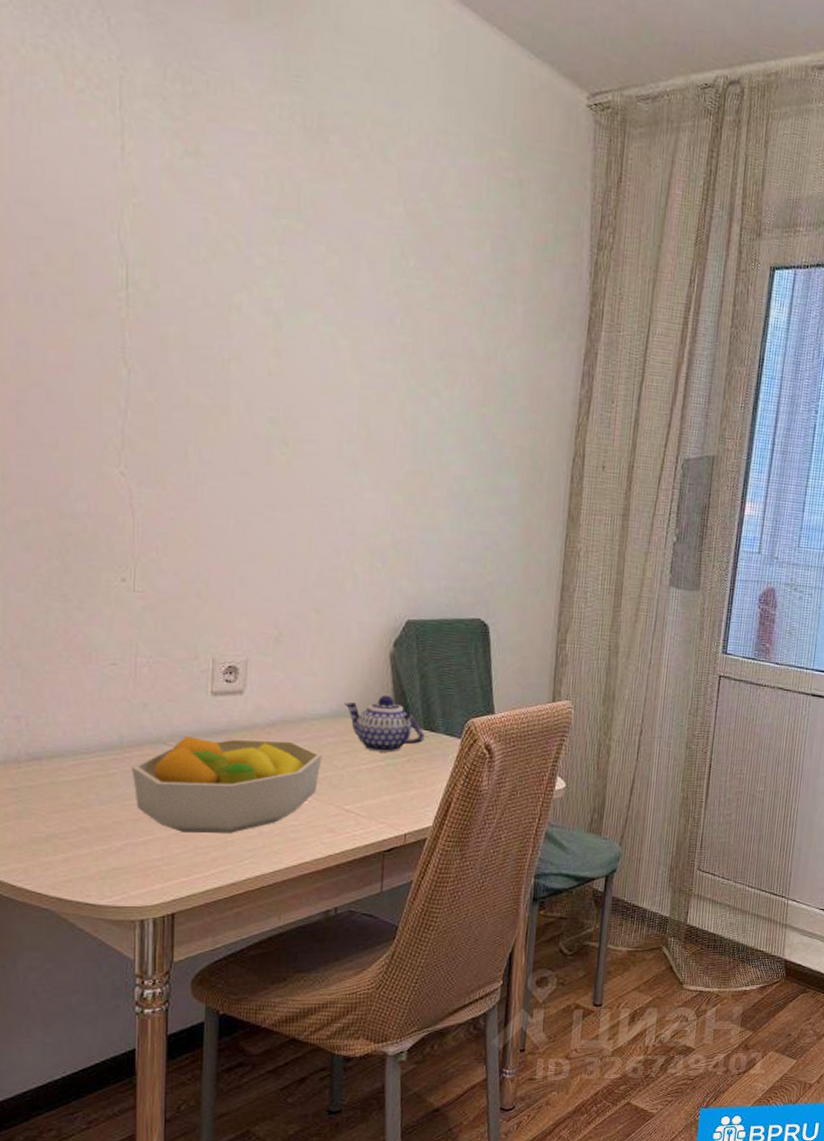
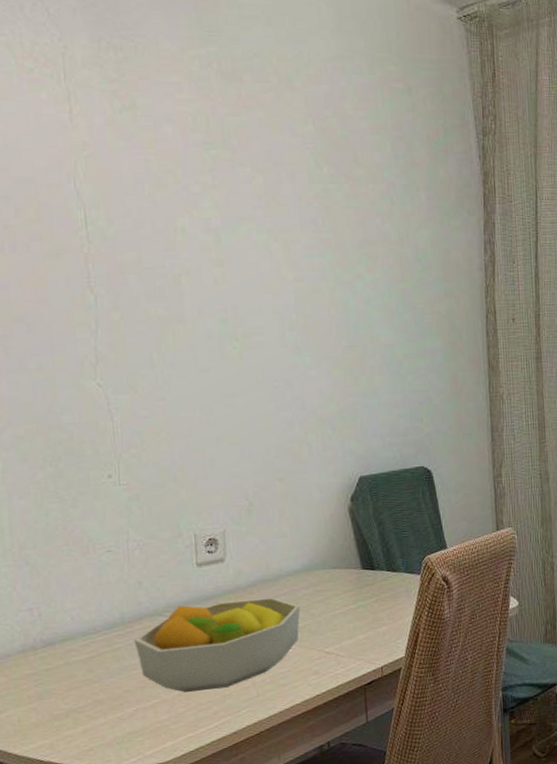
teapot: present [344,695,425,753] -> none [314,545,388,597]

